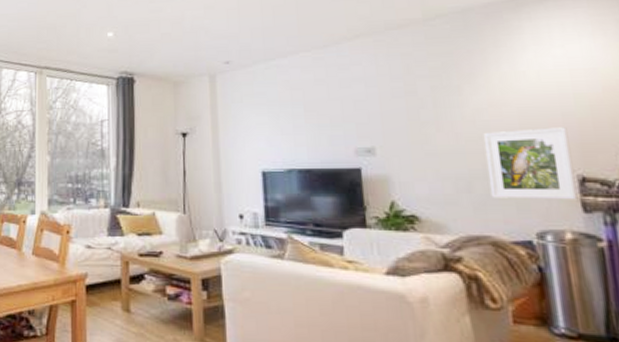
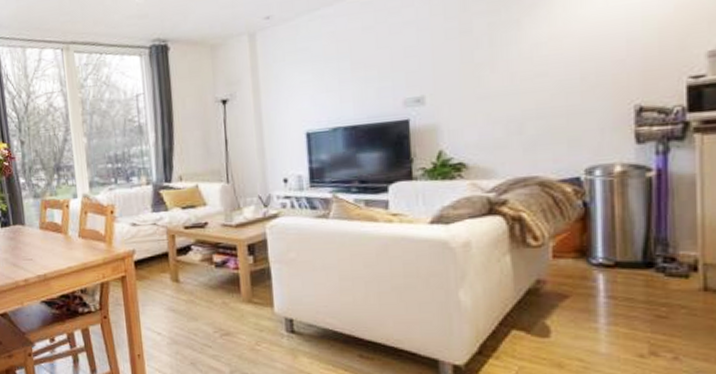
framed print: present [483,127,578,200] -> none [540,55,632,138]

